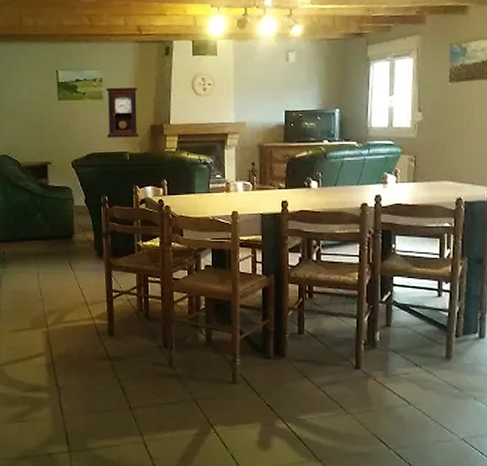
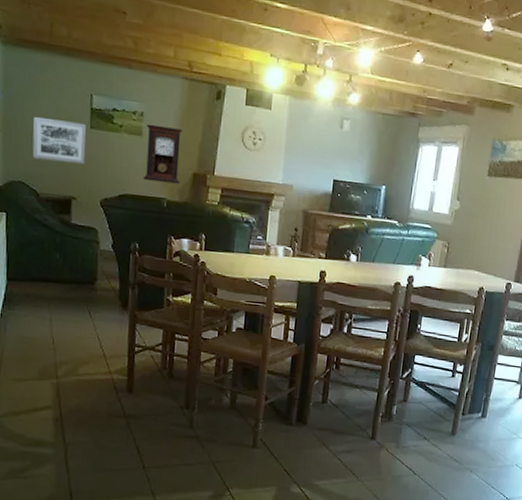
wall art: none [12,96,56,134] -> present [32,117,86,165]

